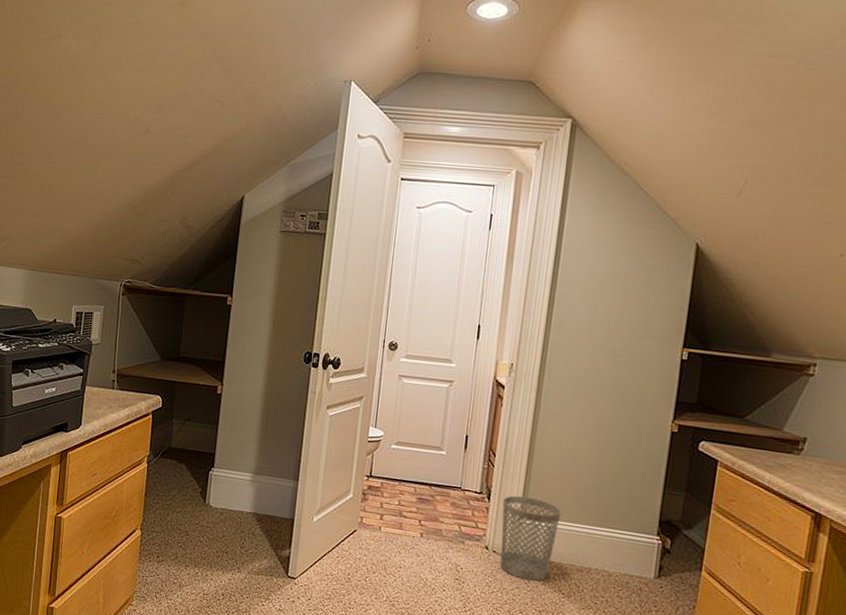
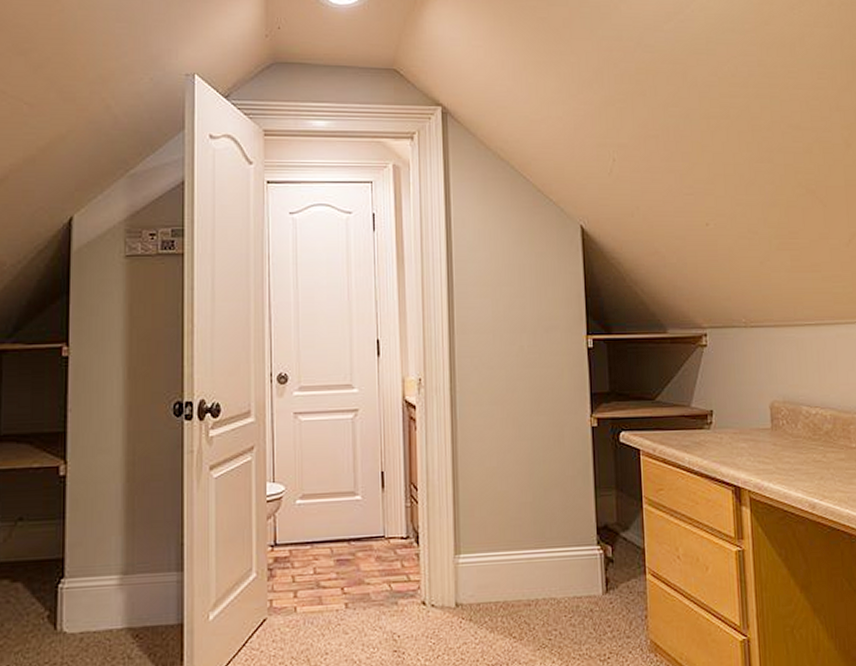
wastebasket: present [500,495,562,581] -> none [434,531,498,632]

